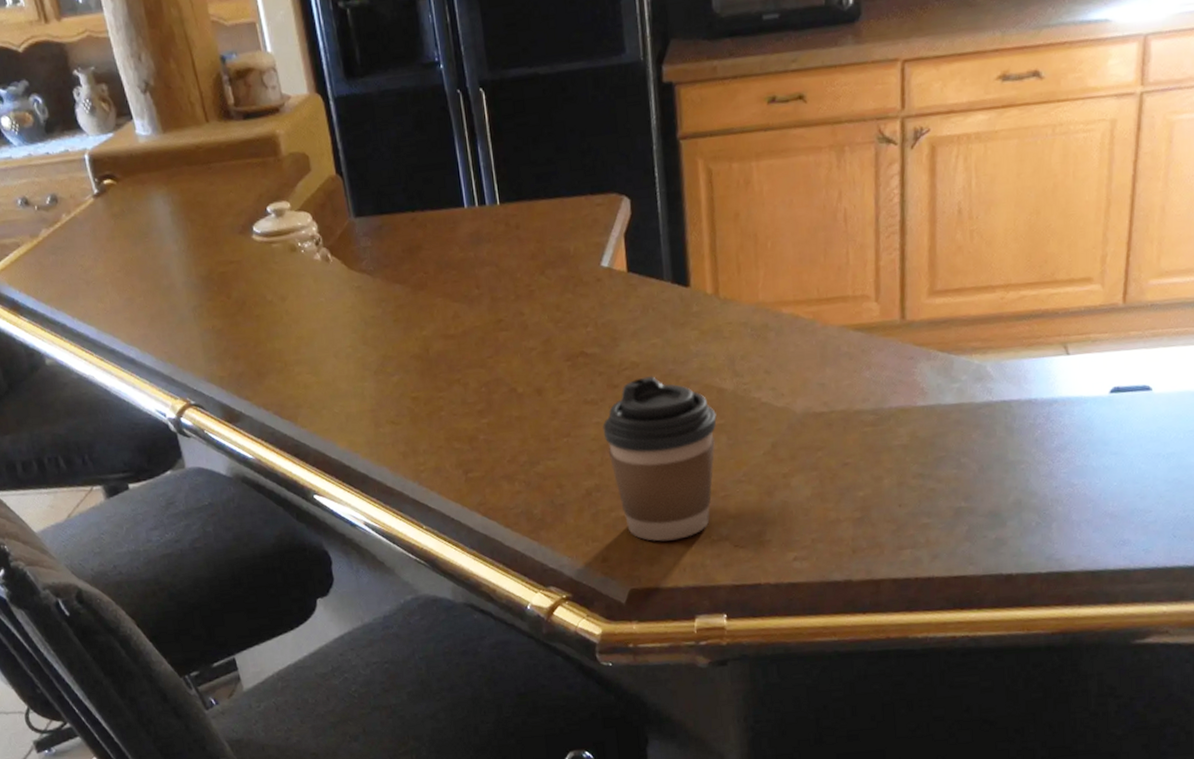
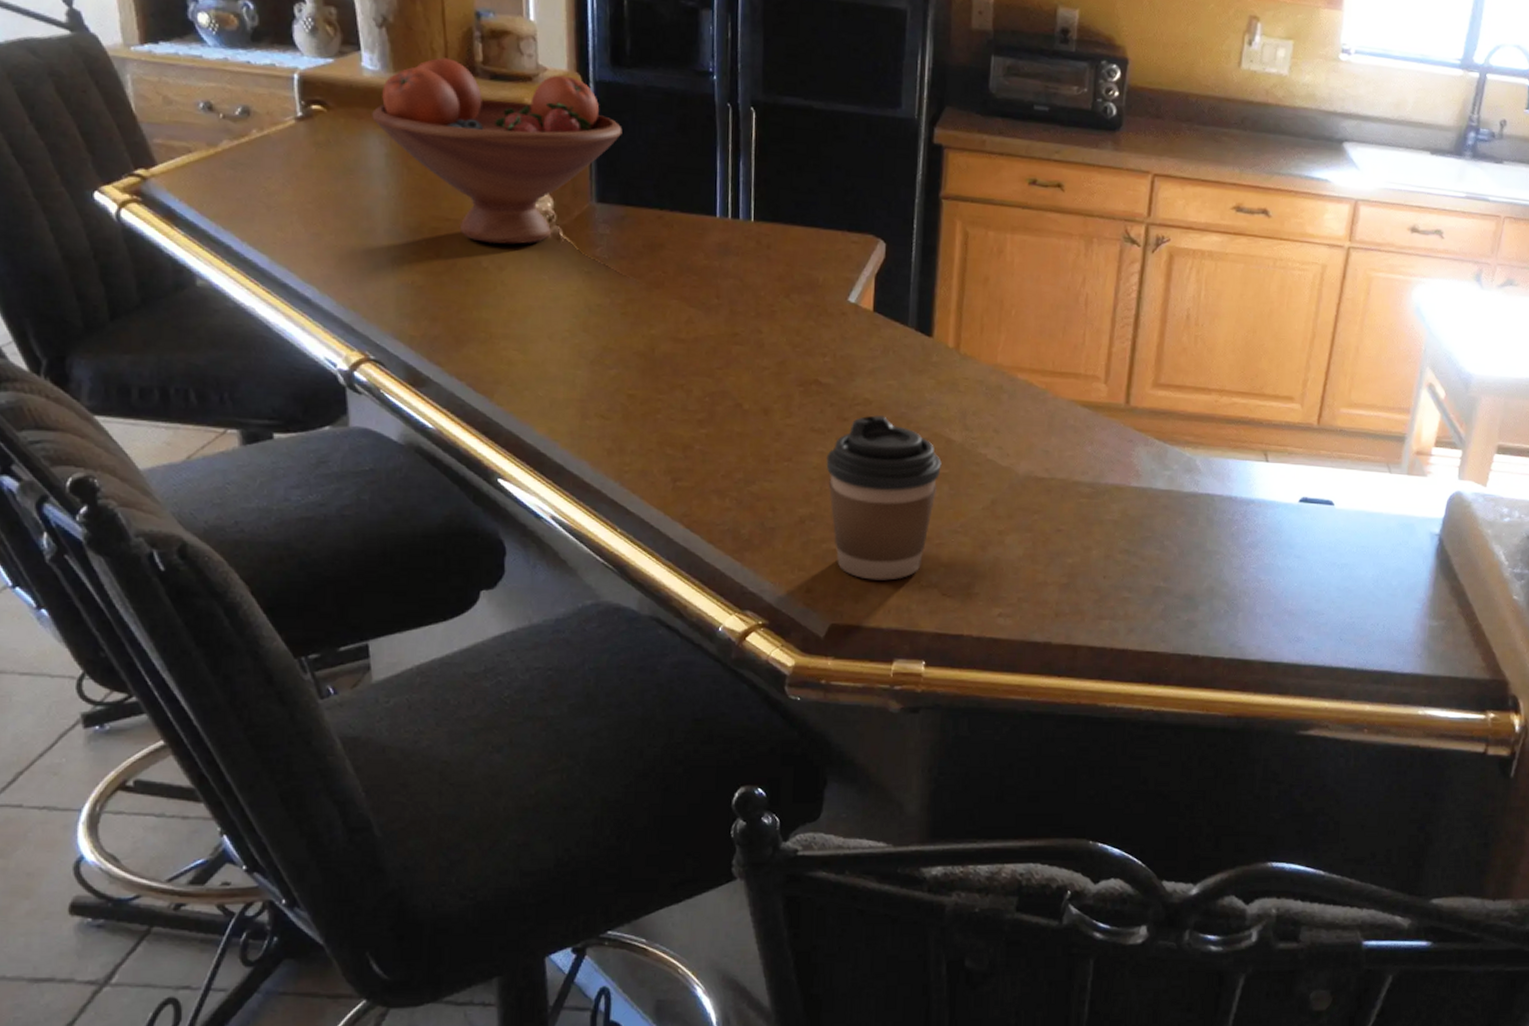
fruit bowl: none [152,99,367,278] -> present [372,57,623,245]

